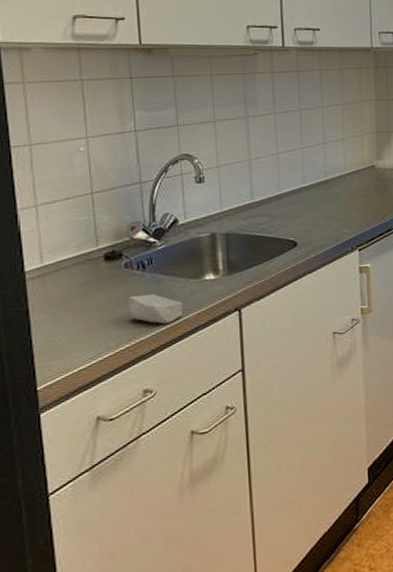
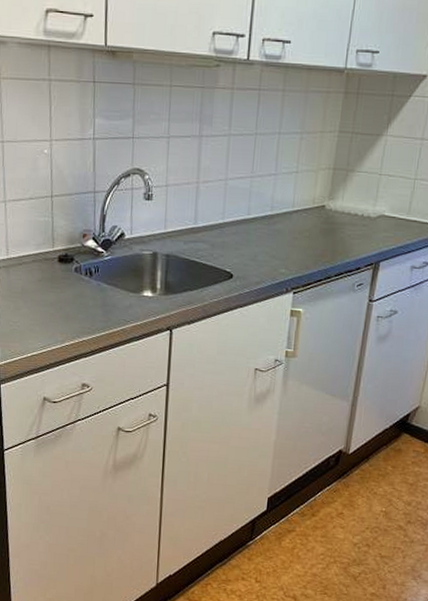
soap bar: present [129,293,183,324] -> none [75,298,121,330]

